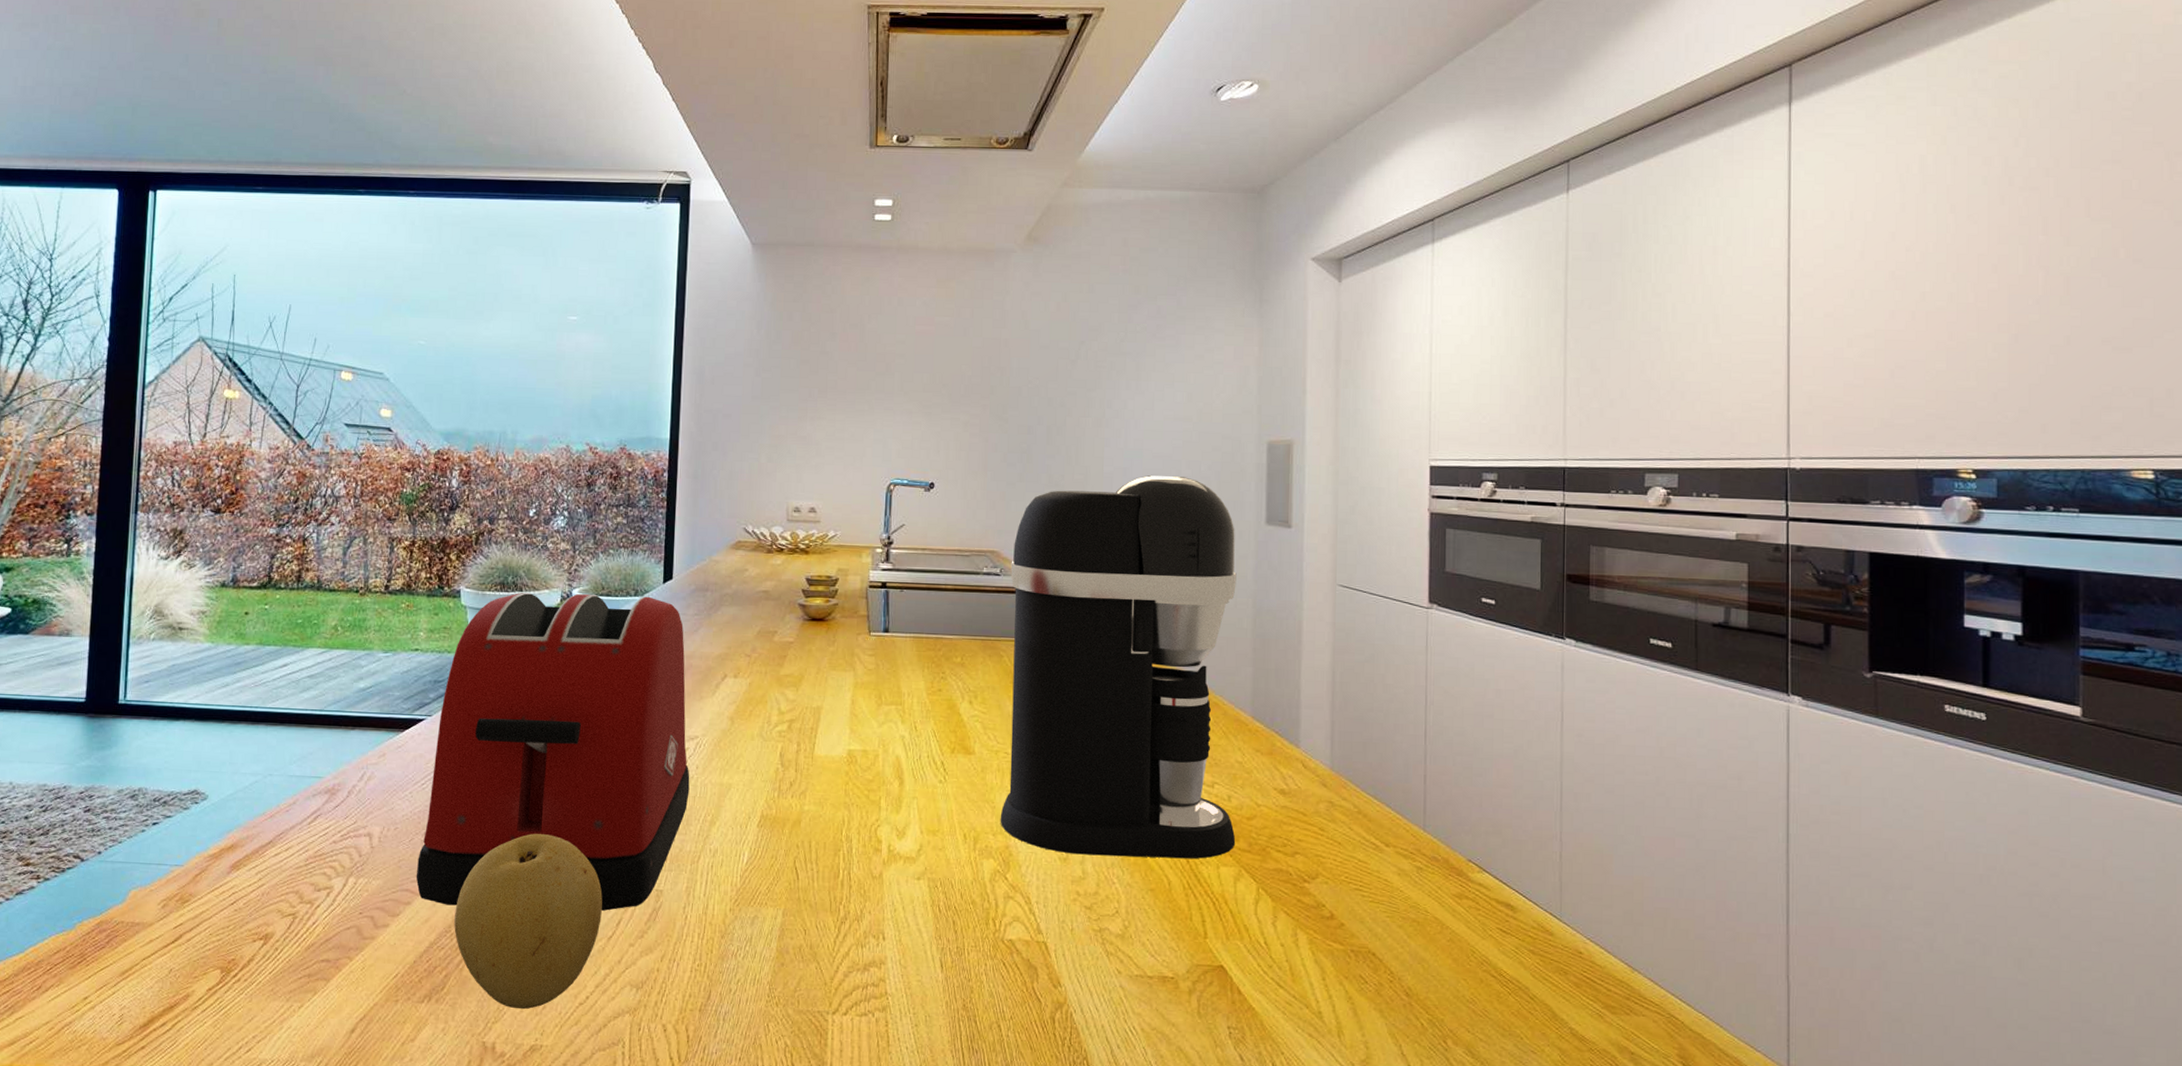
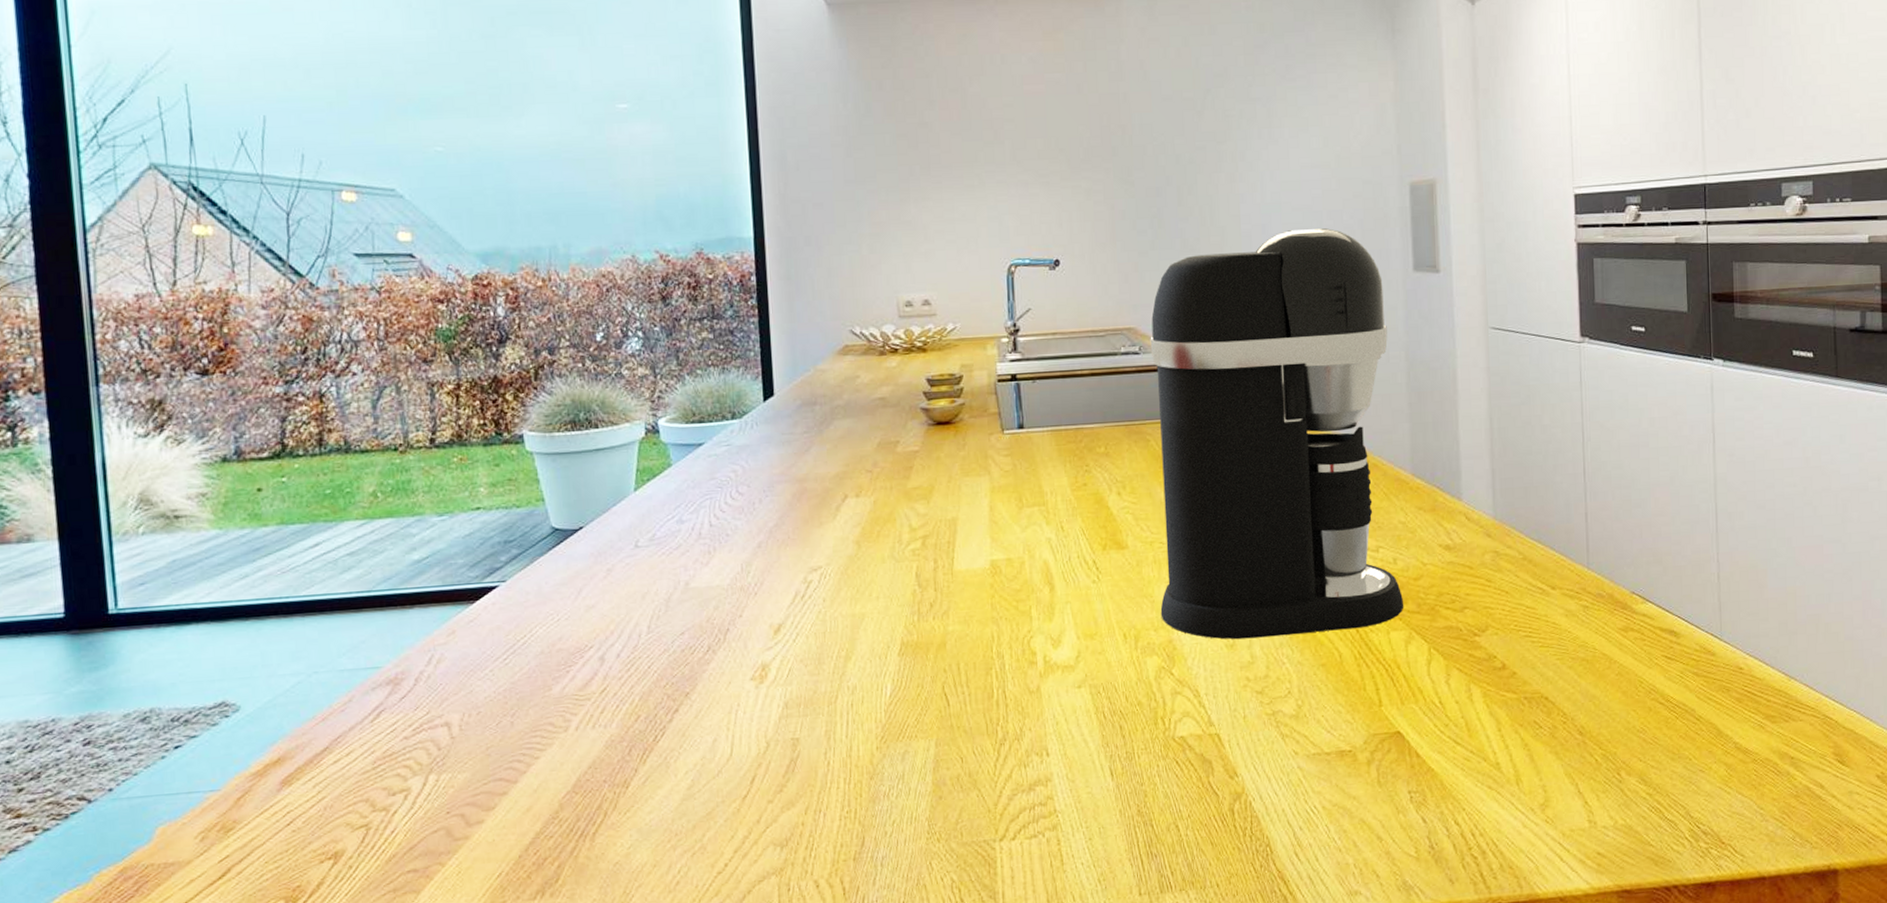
toaster: present [416,592,690,911] -> none [509,418,818,789]
fruit: present [454,833,603,1010] -> none [561,695,733,890]

